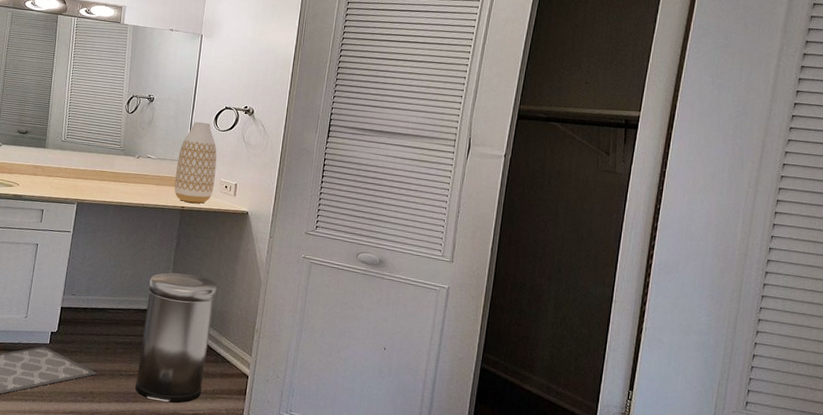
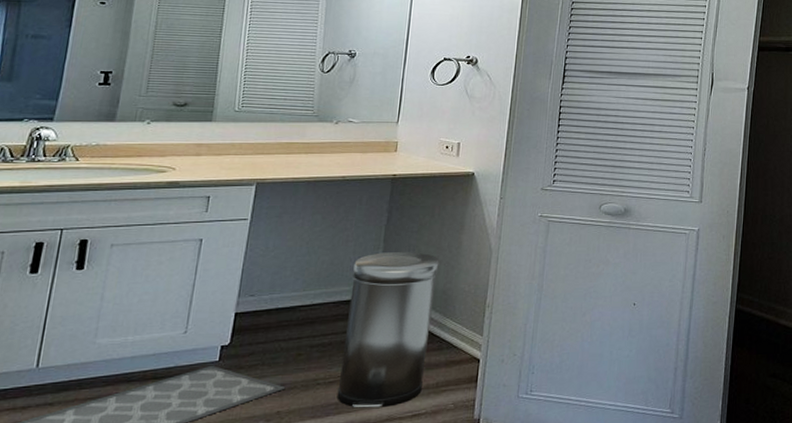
vase: present [174,121,217,204] -> none [383,76,435,169]

